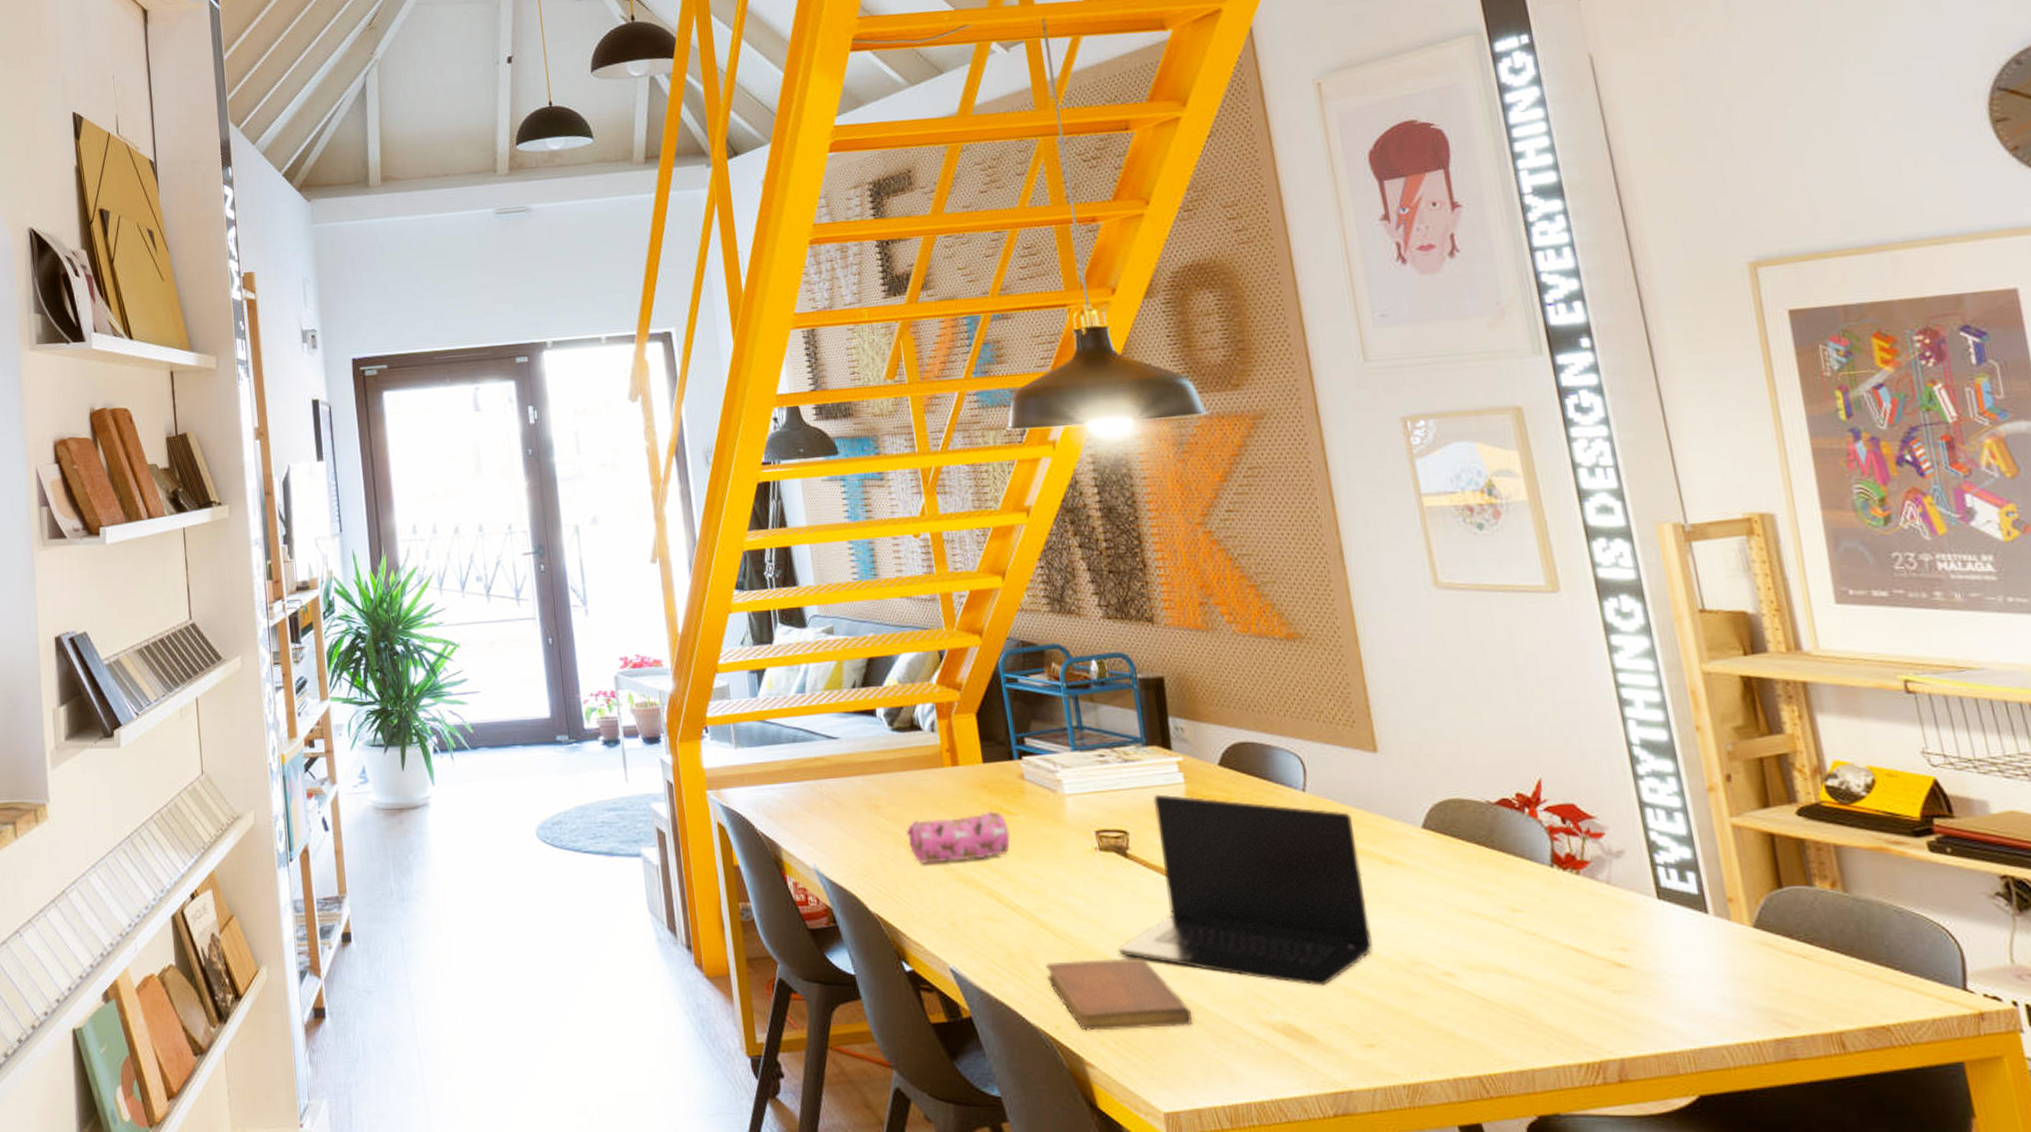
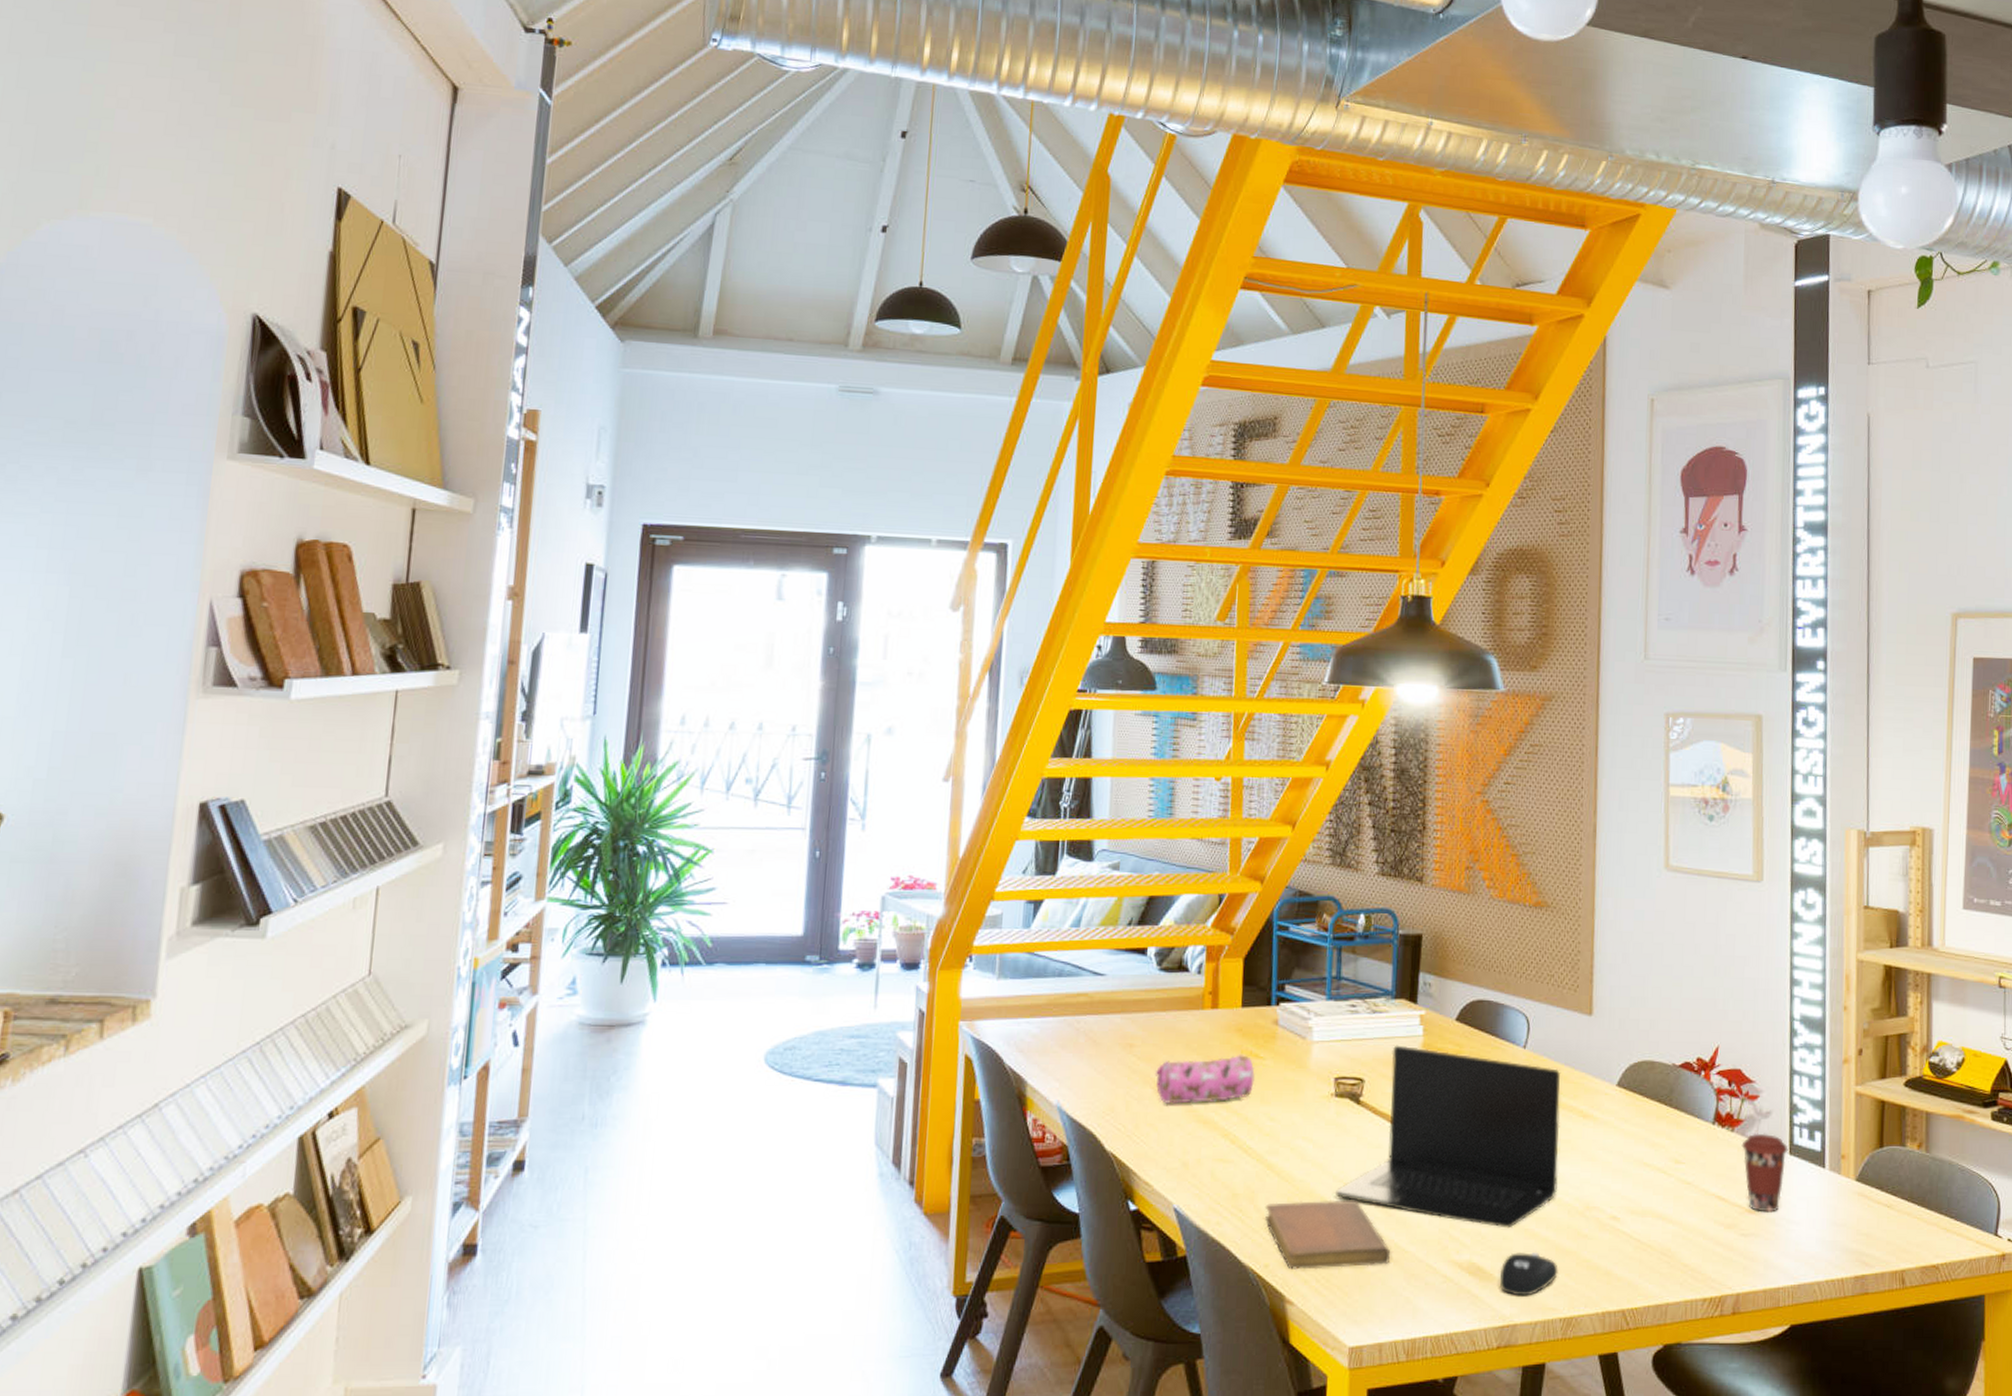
computer mouse: none [1322,1011,1392,1060] -> present [1499,1251,1558,1296]
coffee cup: none [1592,875,1657,966] -> present [1741,1133,1788,1213]

